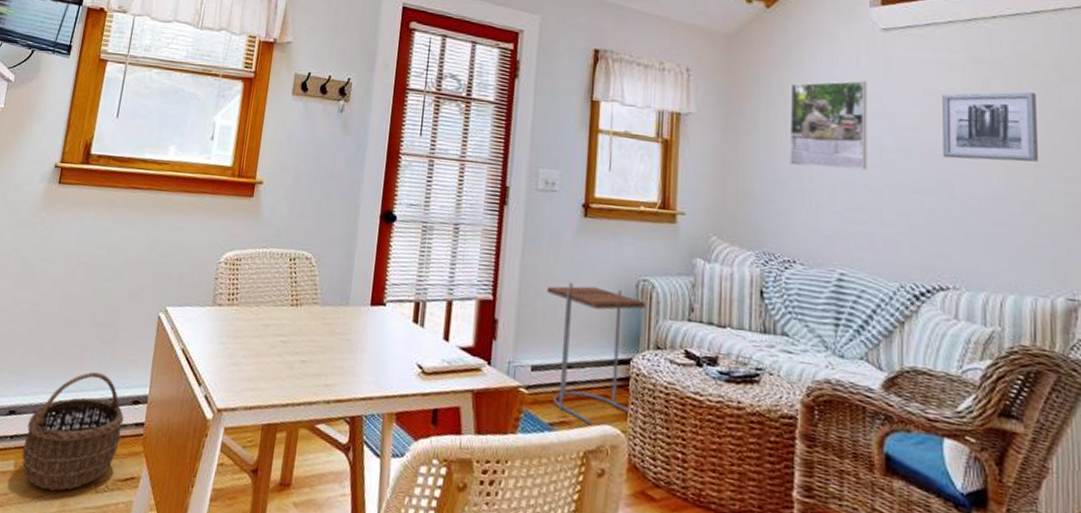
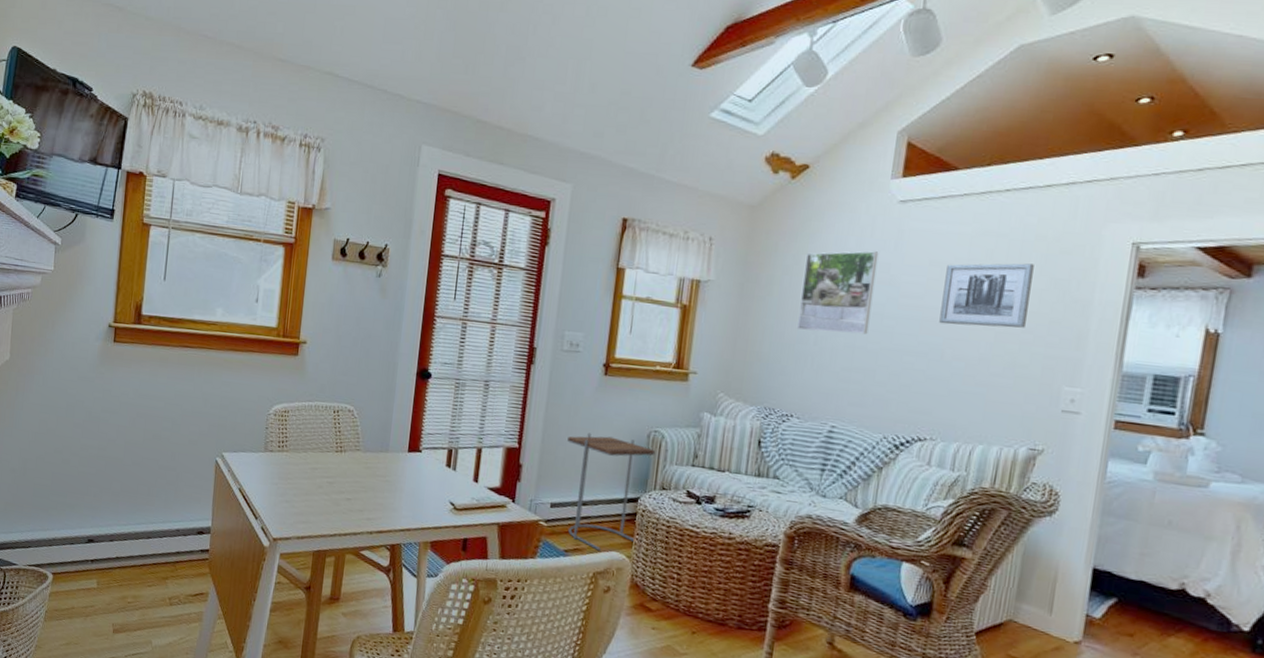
wicker basket: present [21,371,124,491] -> none [102,507,191,604]

